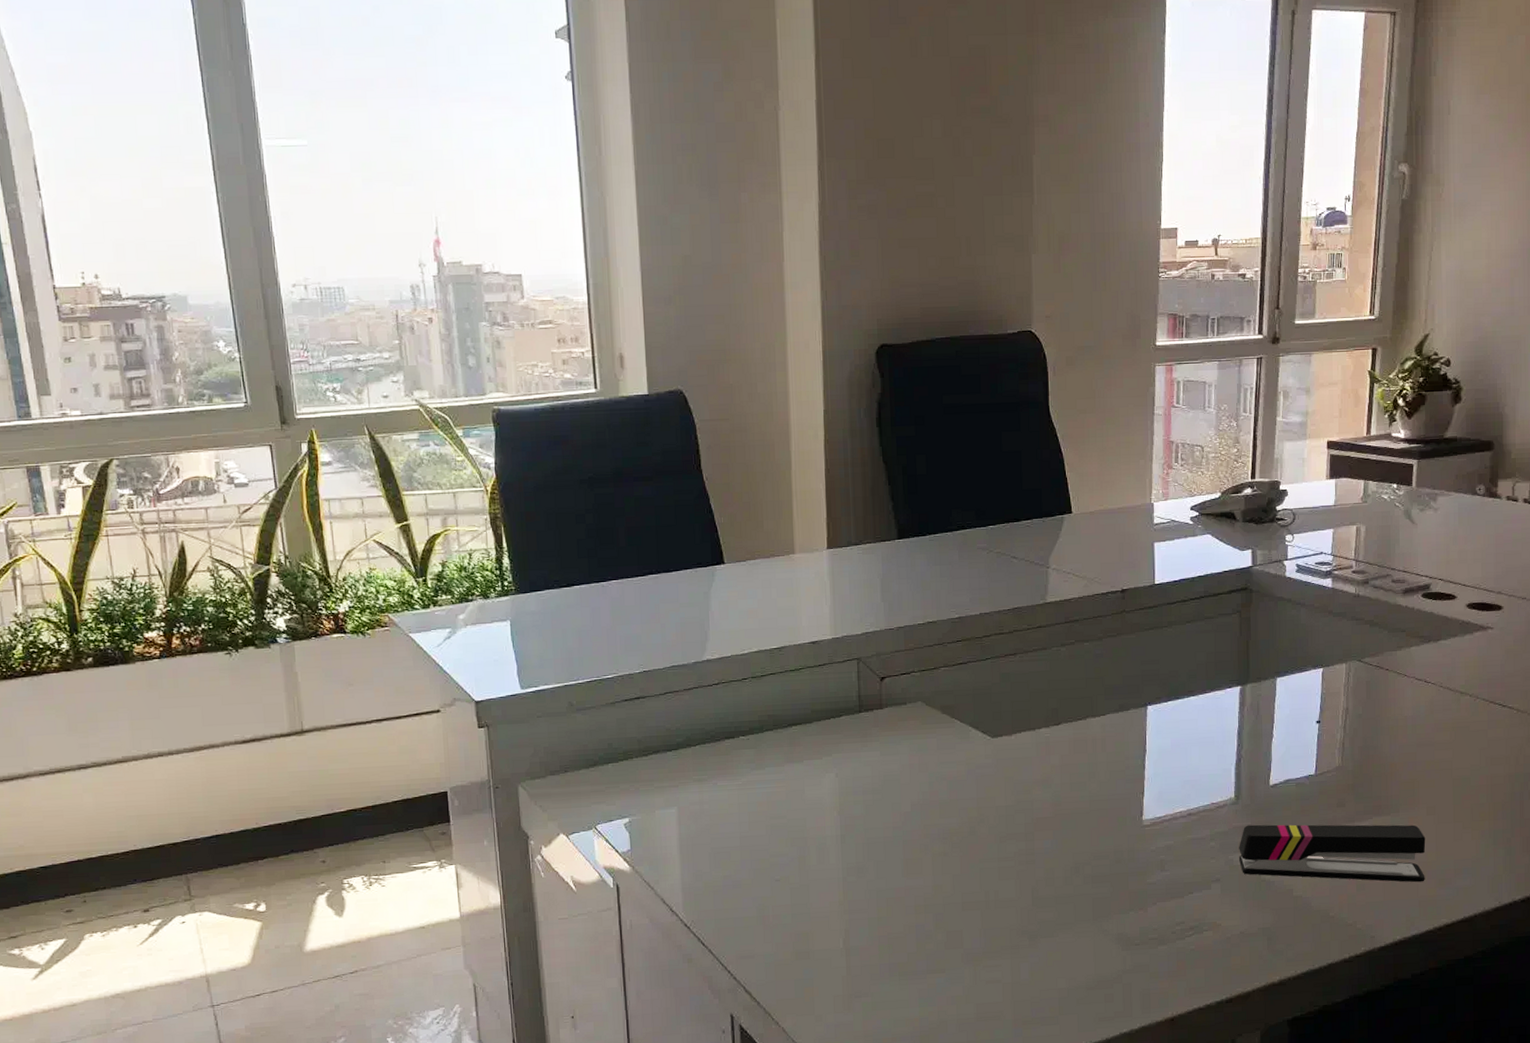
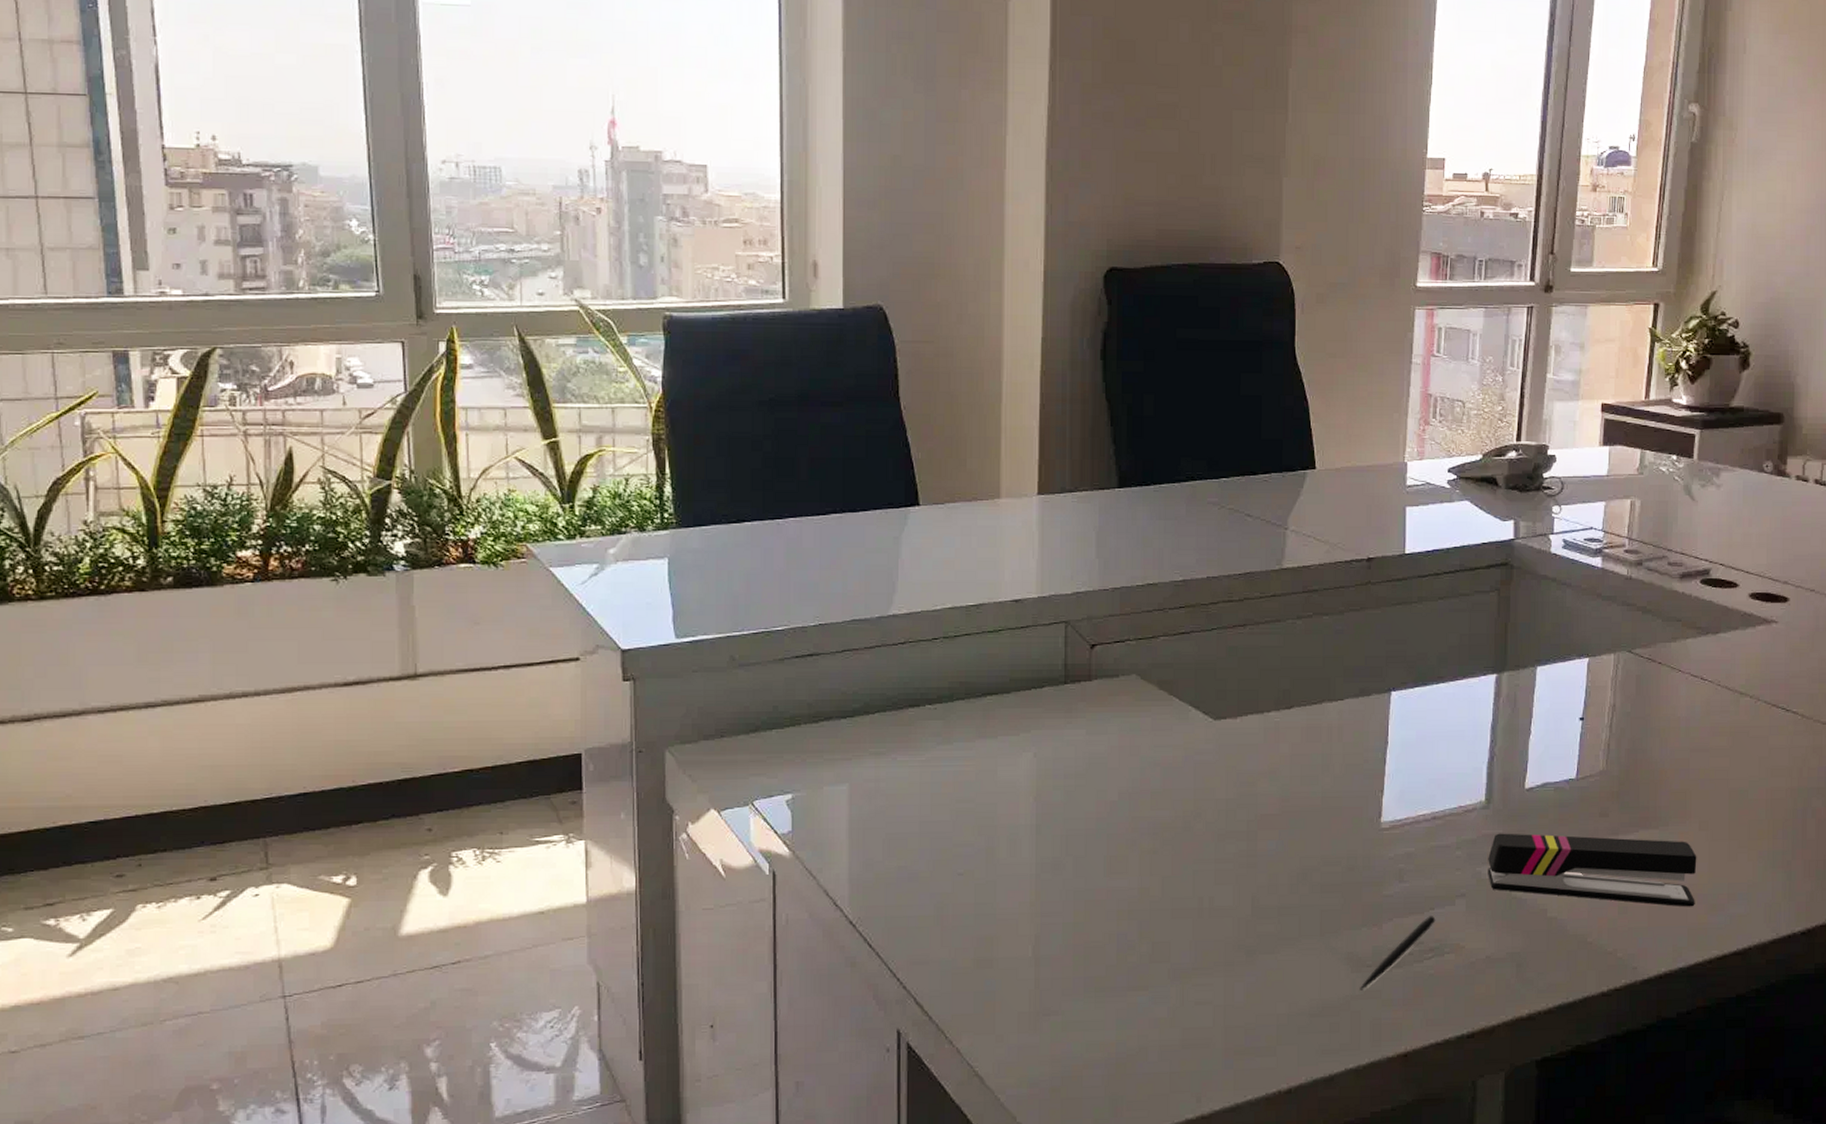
pen: none [1130,899,1195,966] -> present [1360,916,1436,990]

